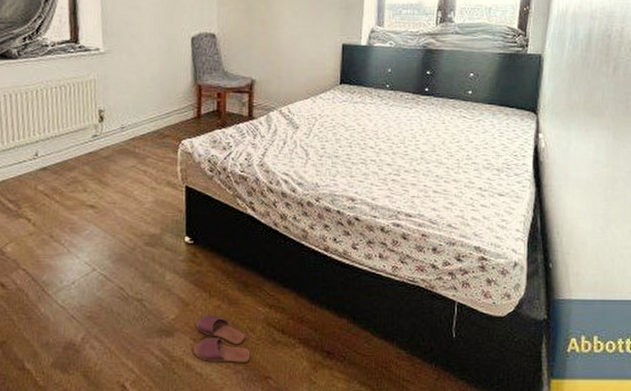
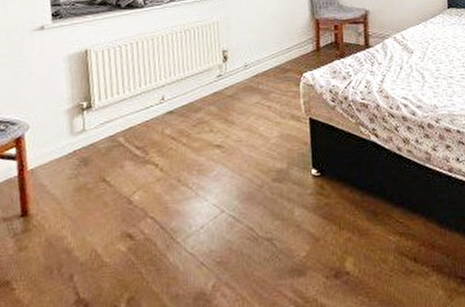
slippers: present [193,314,251,363] -> none [326,248,385,300]

